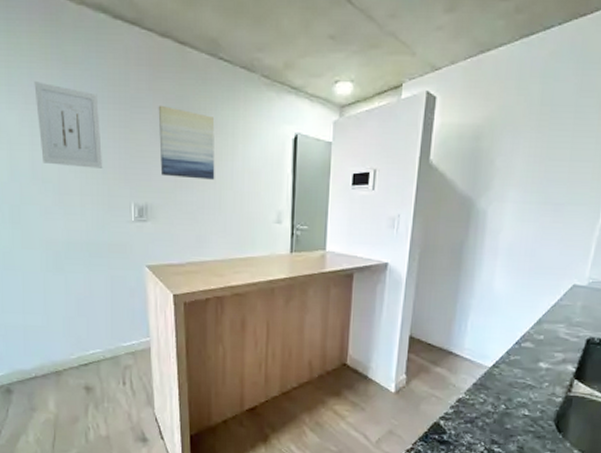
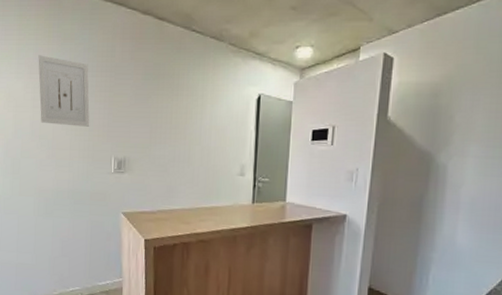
wall art: present [158,105,215,180] -> none [138,71,187,136]

